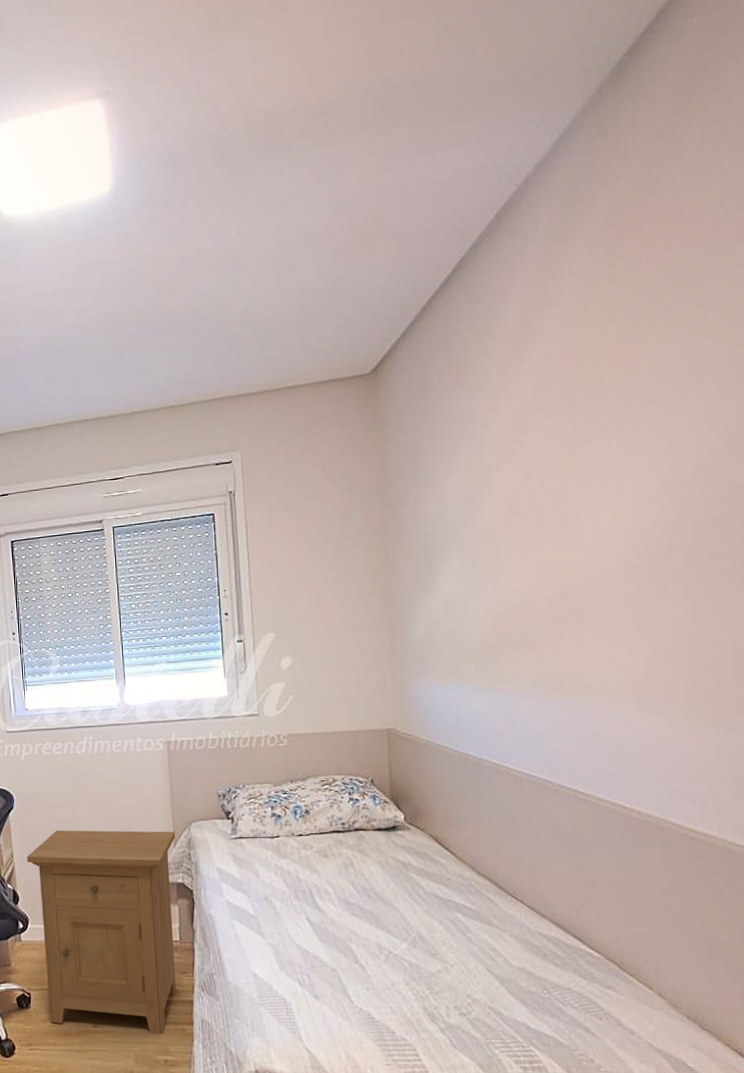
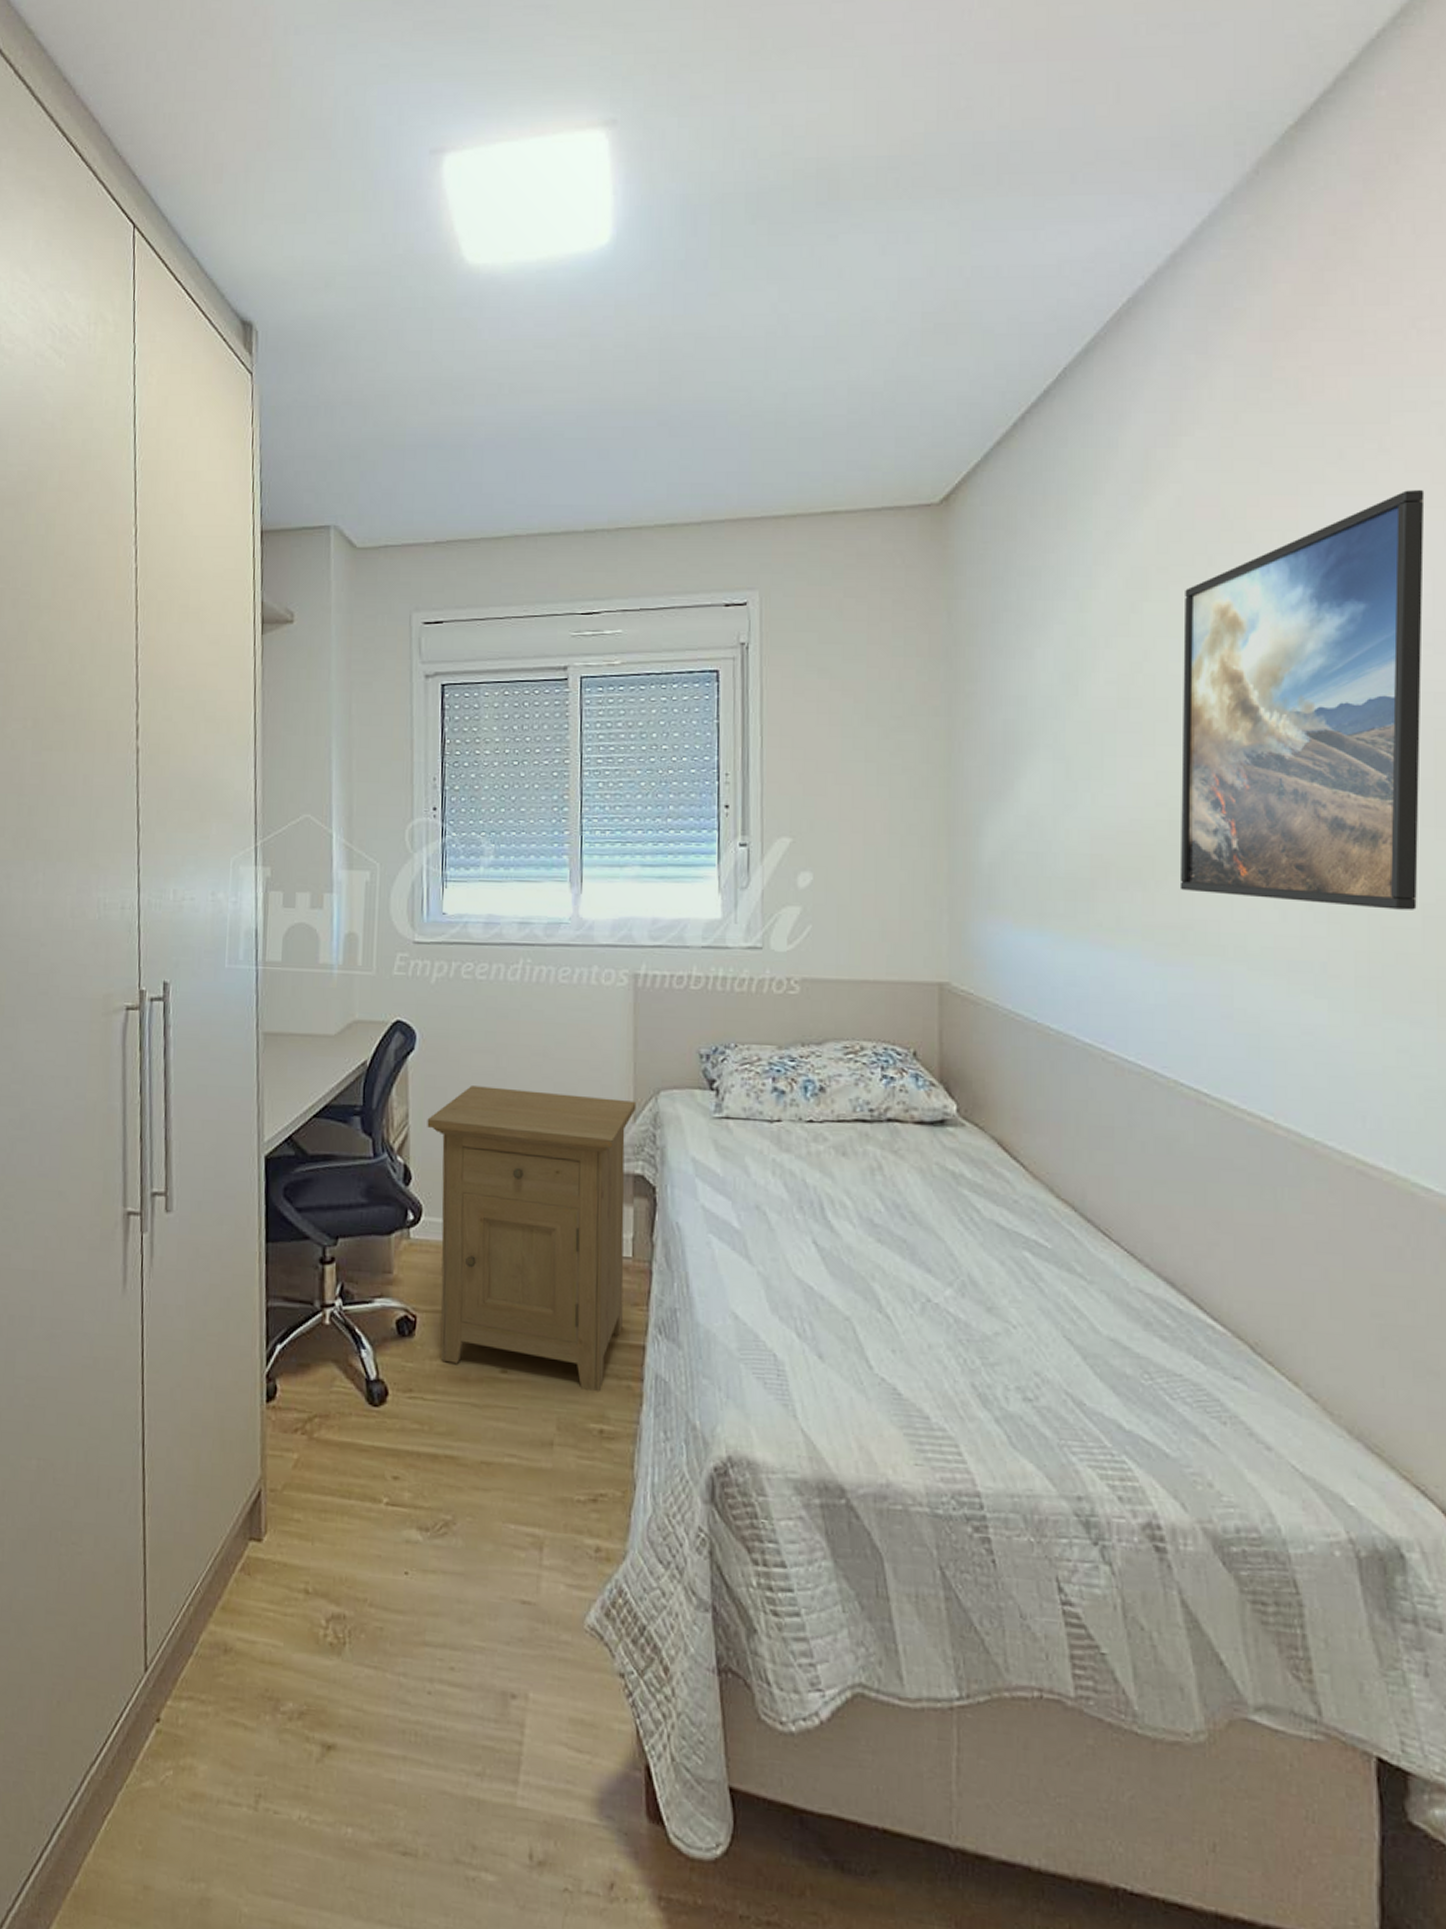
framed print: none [555,333,732,649] -> present [1179,490,1425,910]

